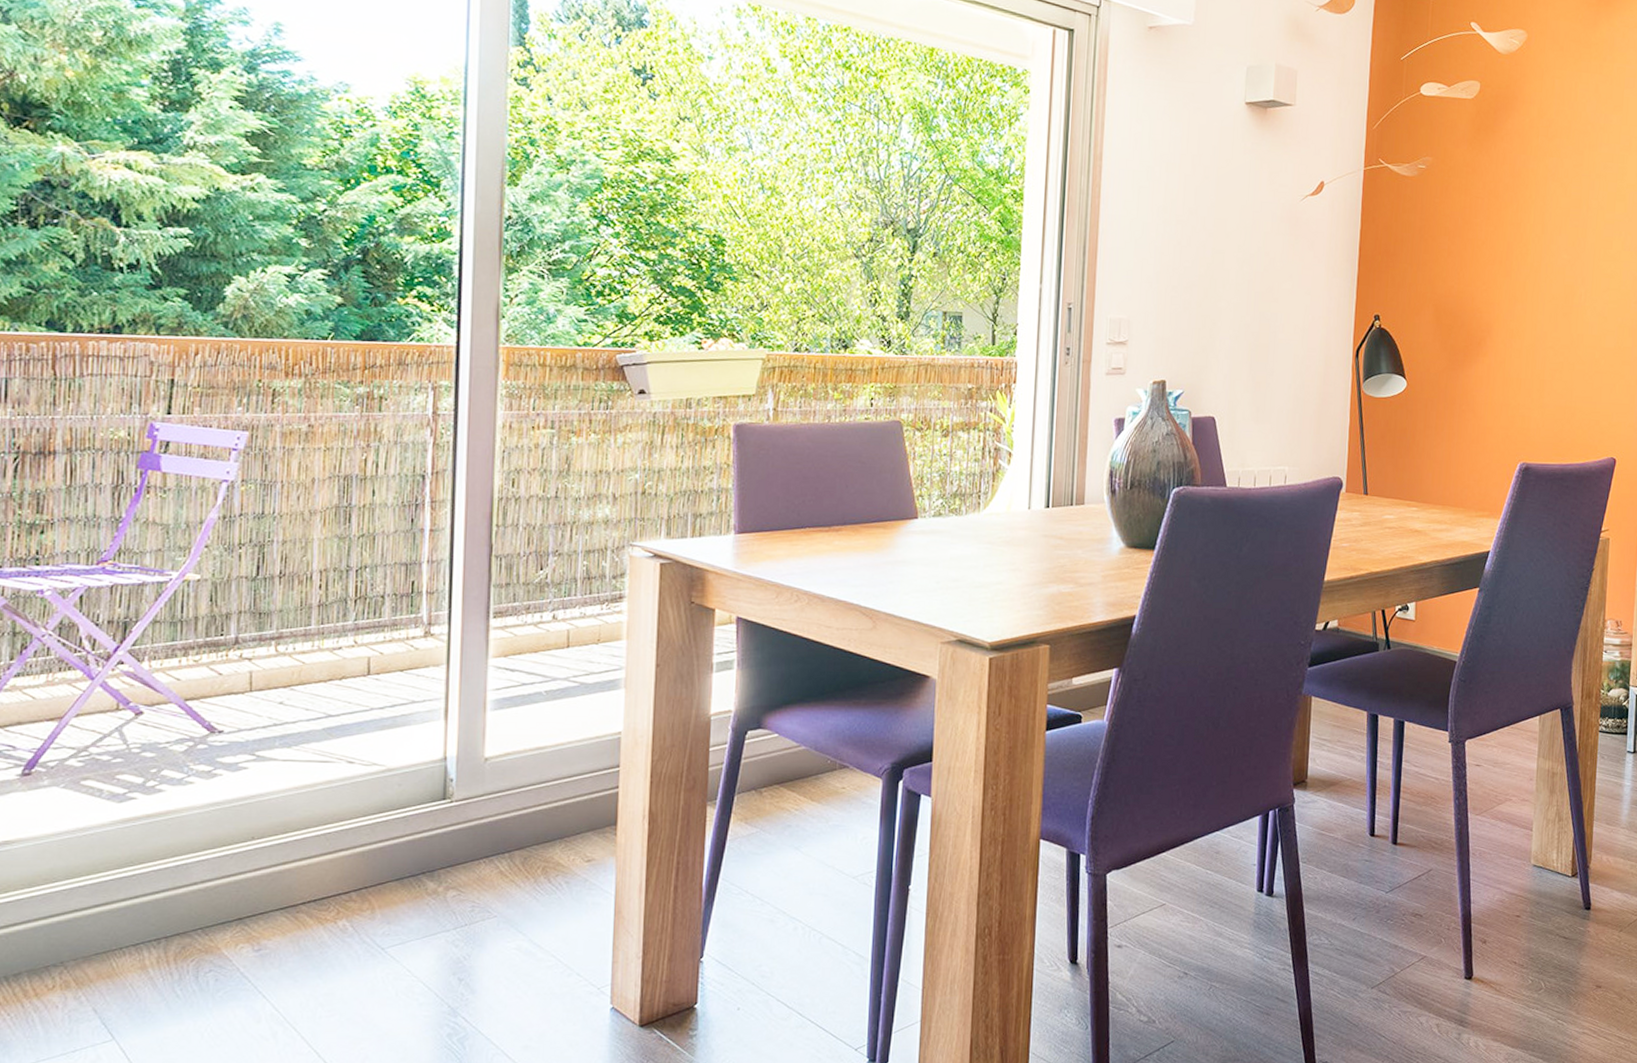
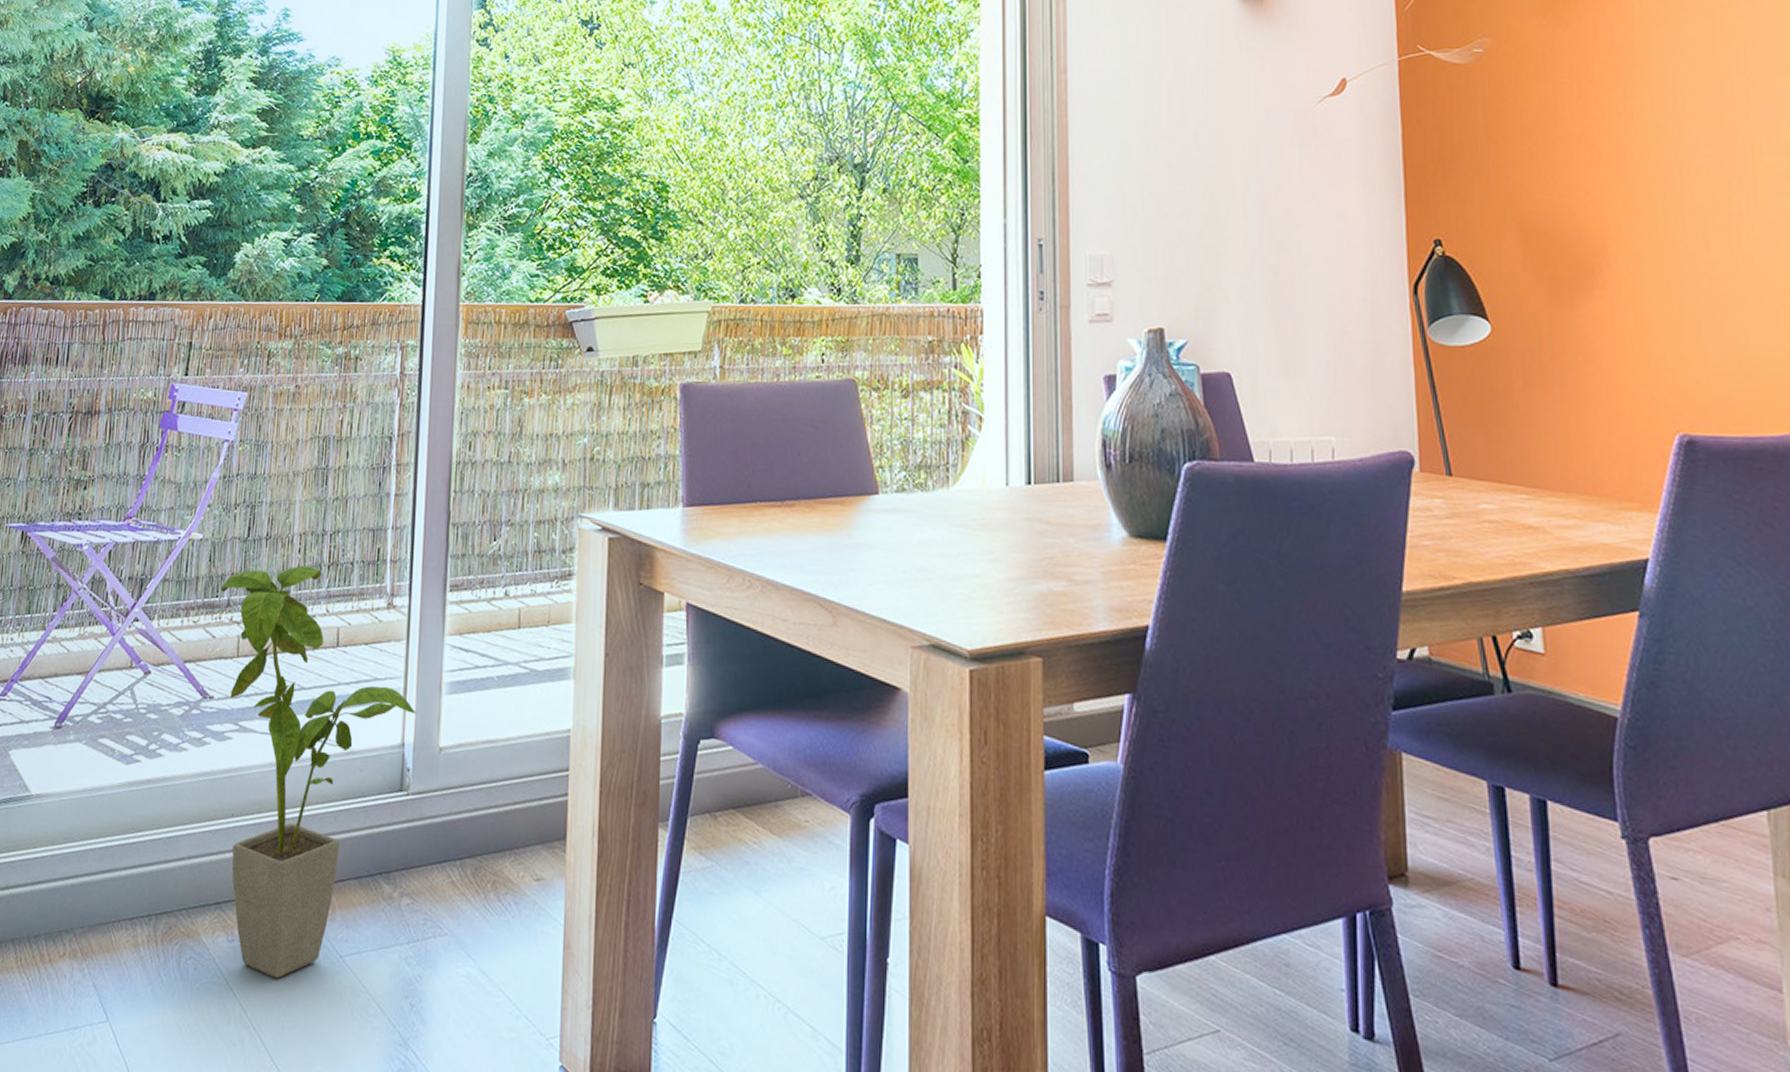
house plant: none [226,600,460,977] -> present [220,565,417,979]

